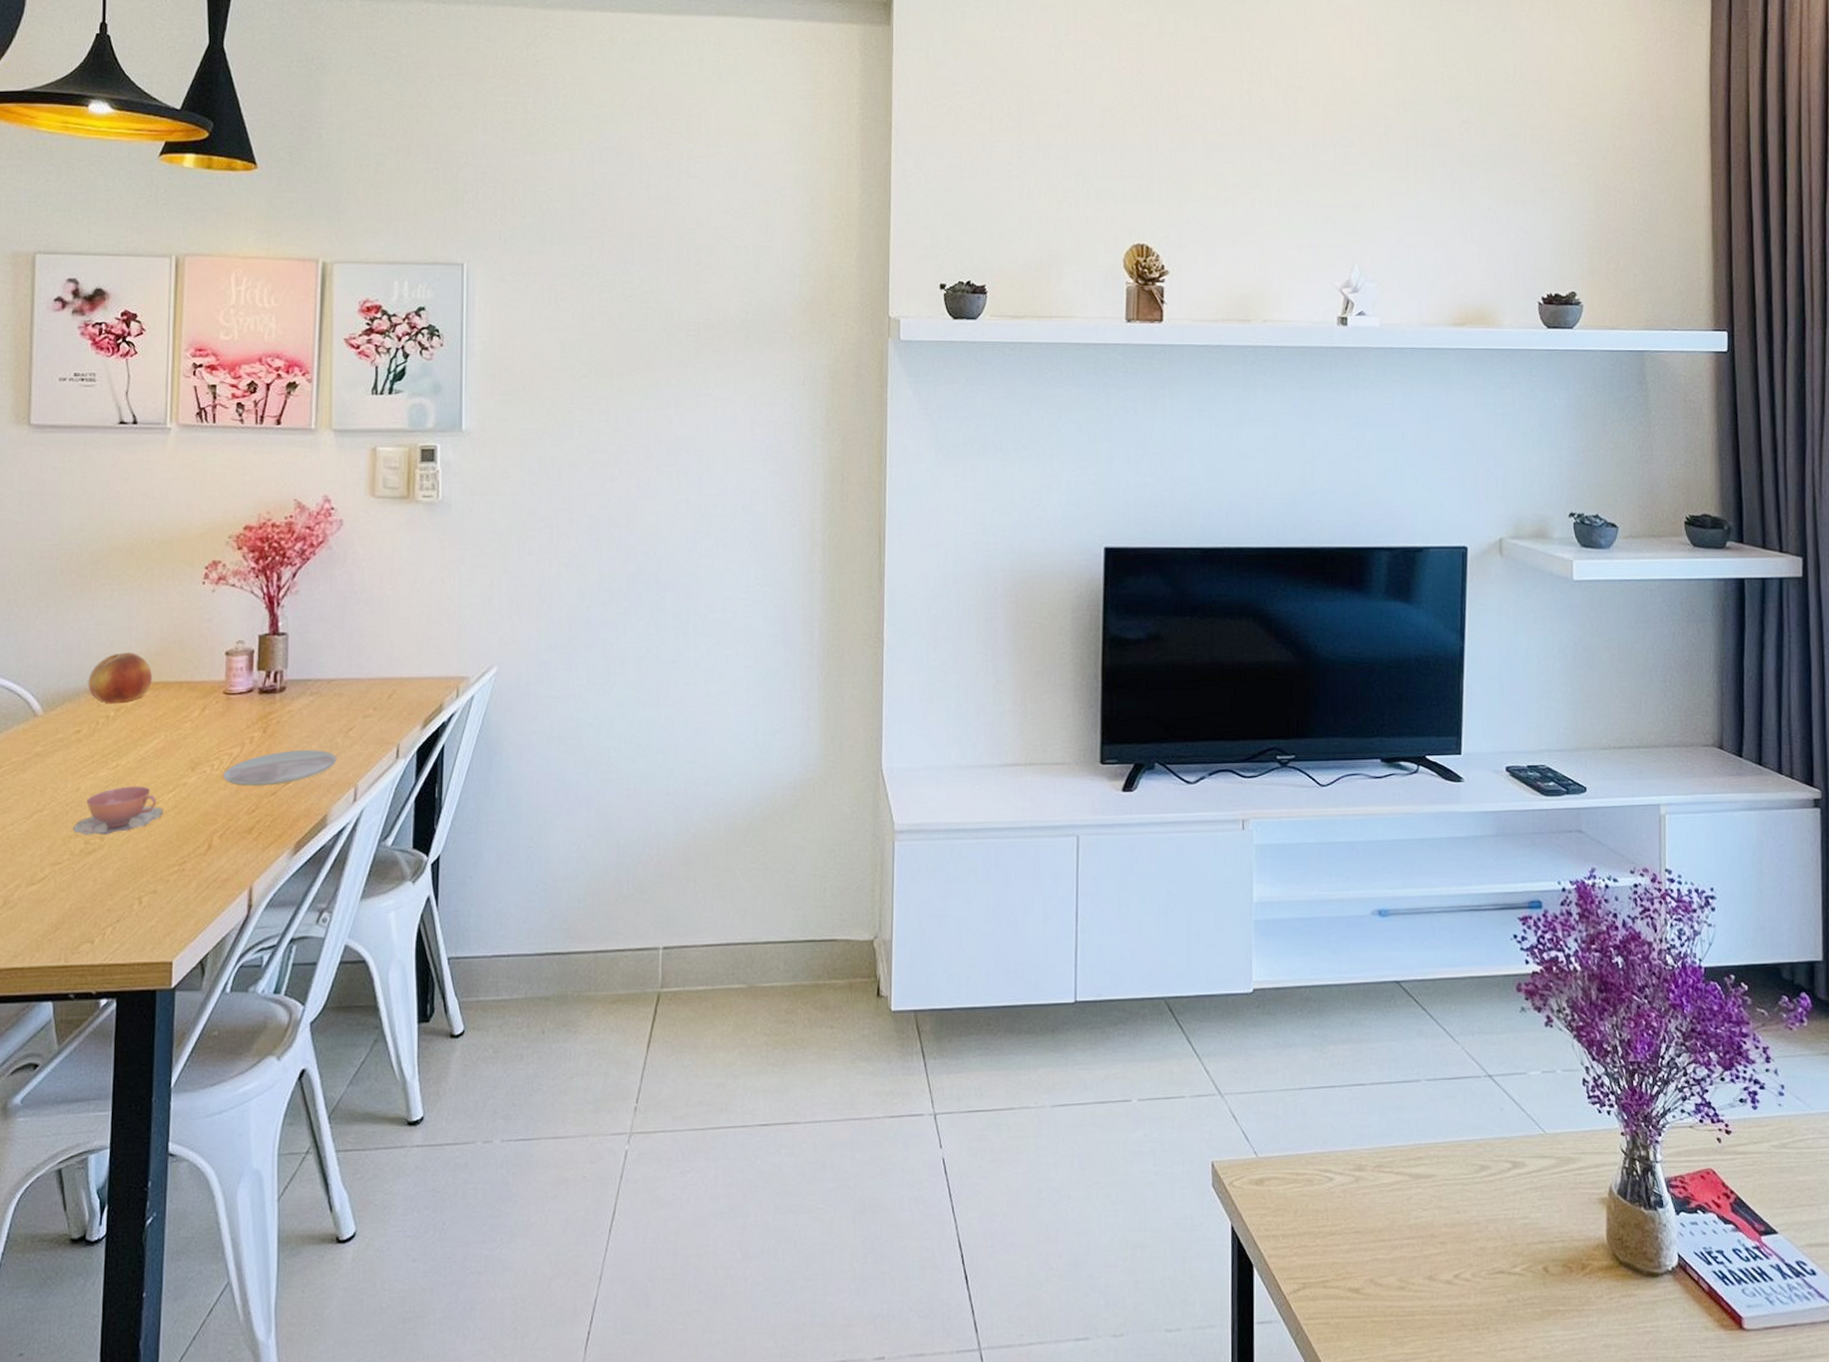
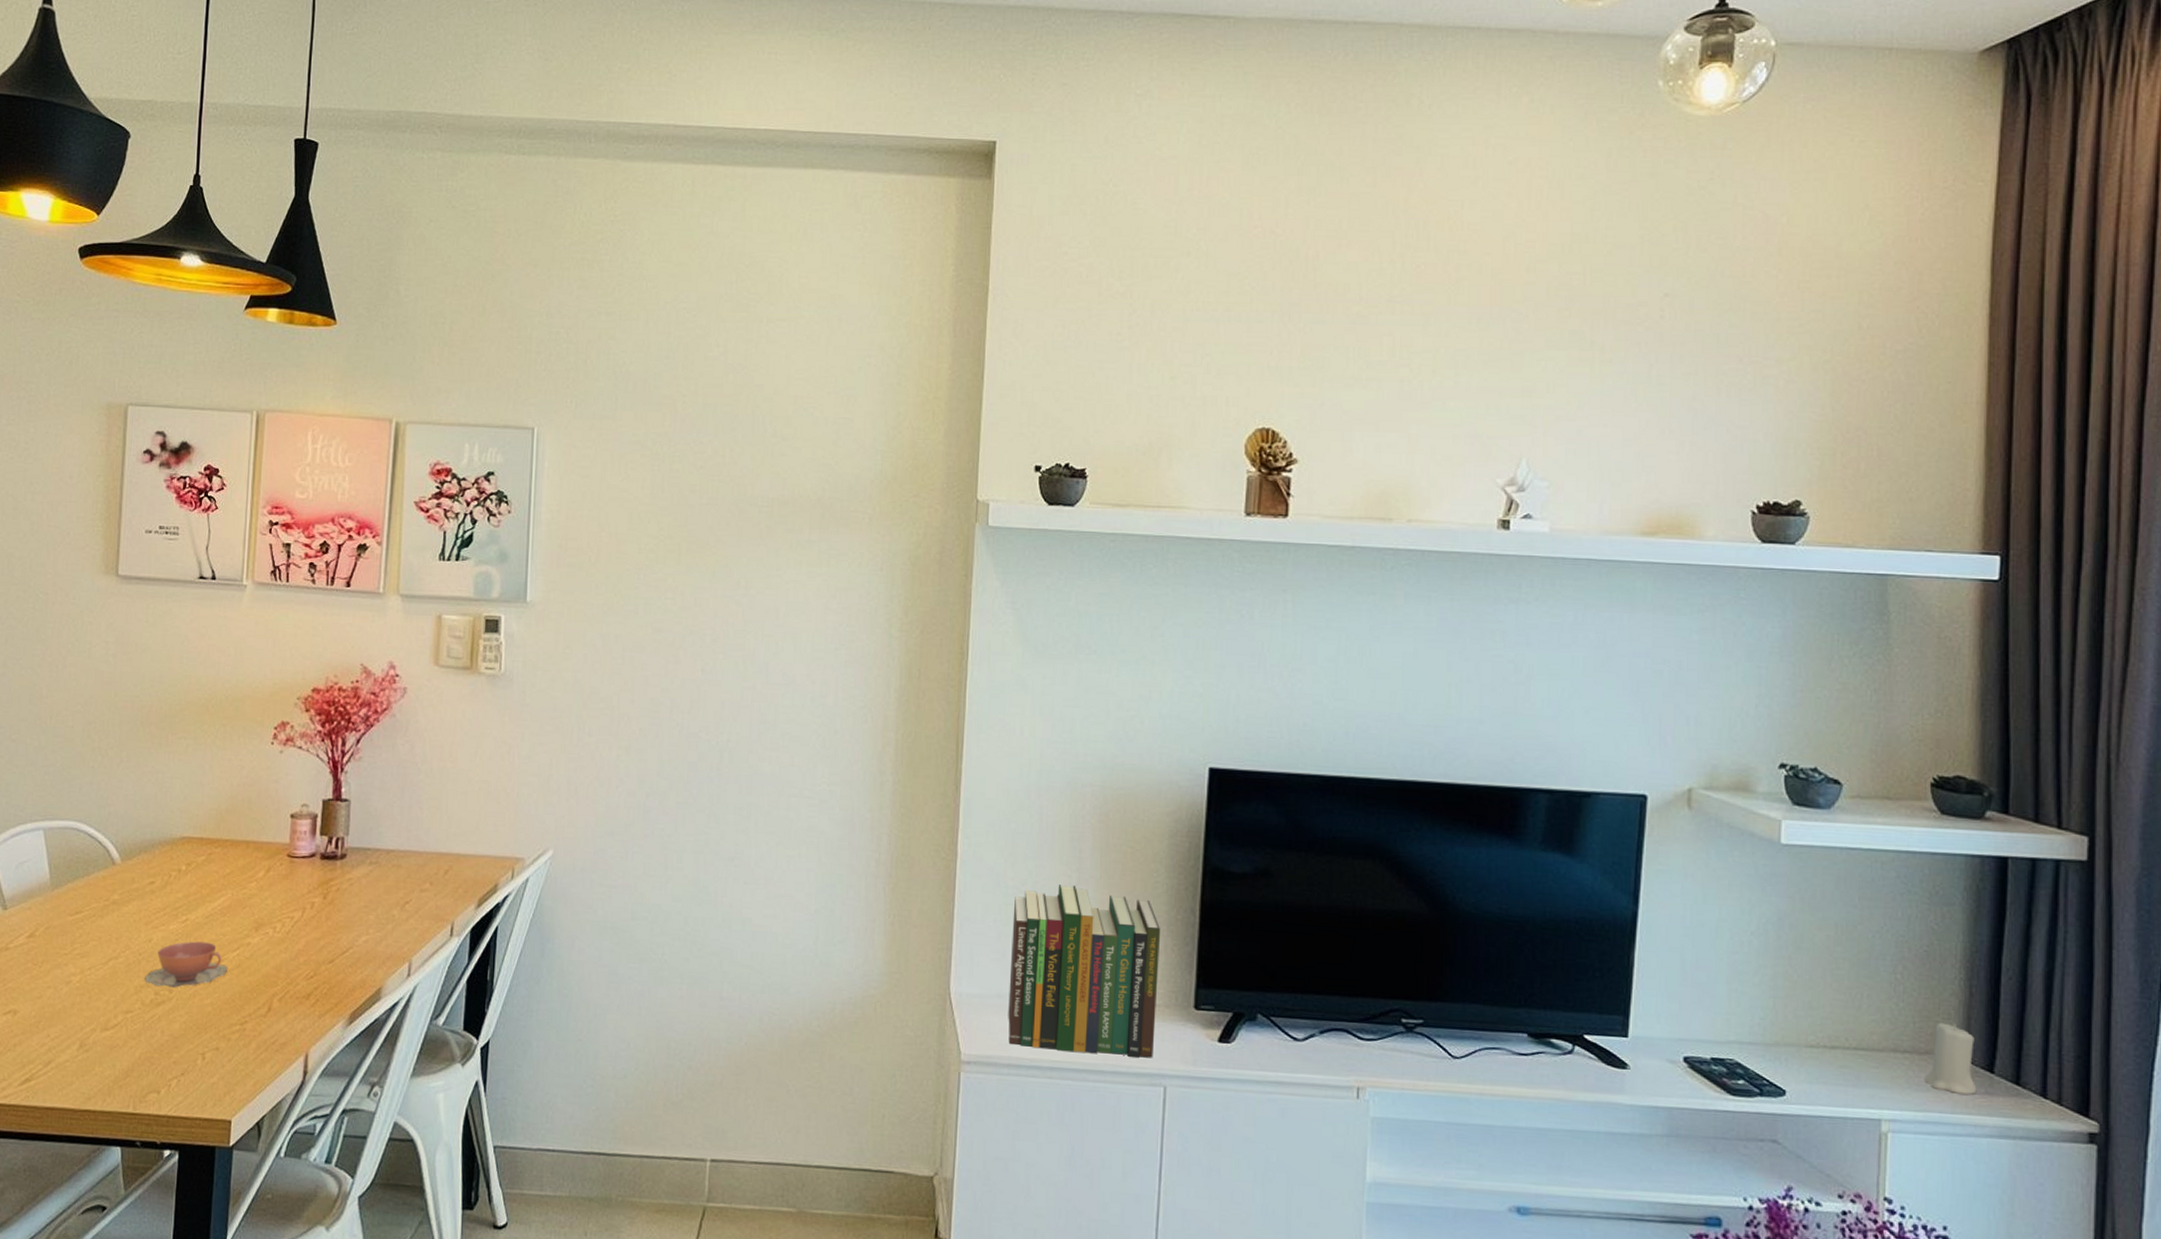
fruit: present [88,652,152,703] -> none [162,808,222,858]
plate: present [223,750,337,786] -> none [285,919,393,953]
books: none [935,662,1068,813] -> present [1008,884,1160,1058]
candle: none [1691,719,1730,778] -> present [1924,1022,1977,1096]

